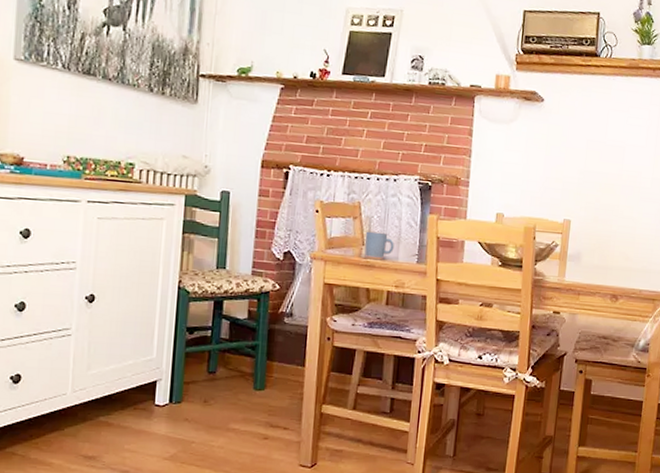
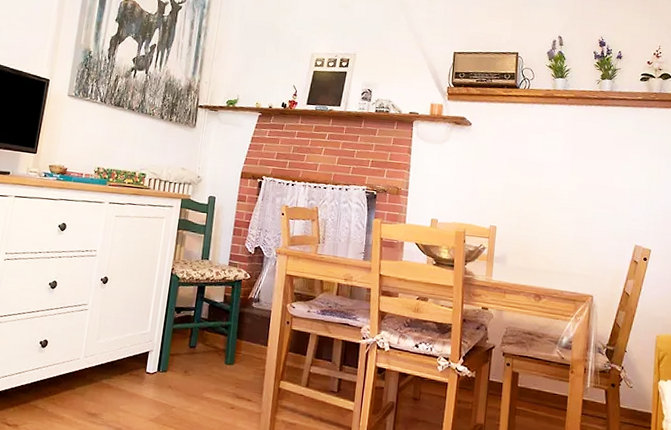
mug: present [364,231,394,259] -> none [320,231,345,256]

